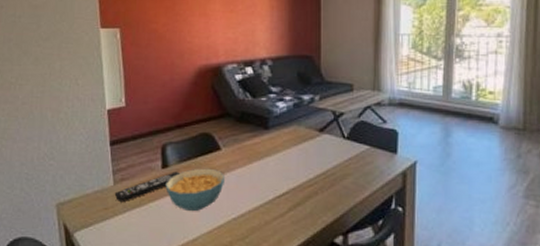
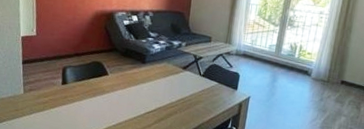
remote control: present [114,171,181,203] -> none [24,87,76,107]
cereal bowl: present [165,168,224,212] -> none [64,87,109,118]

